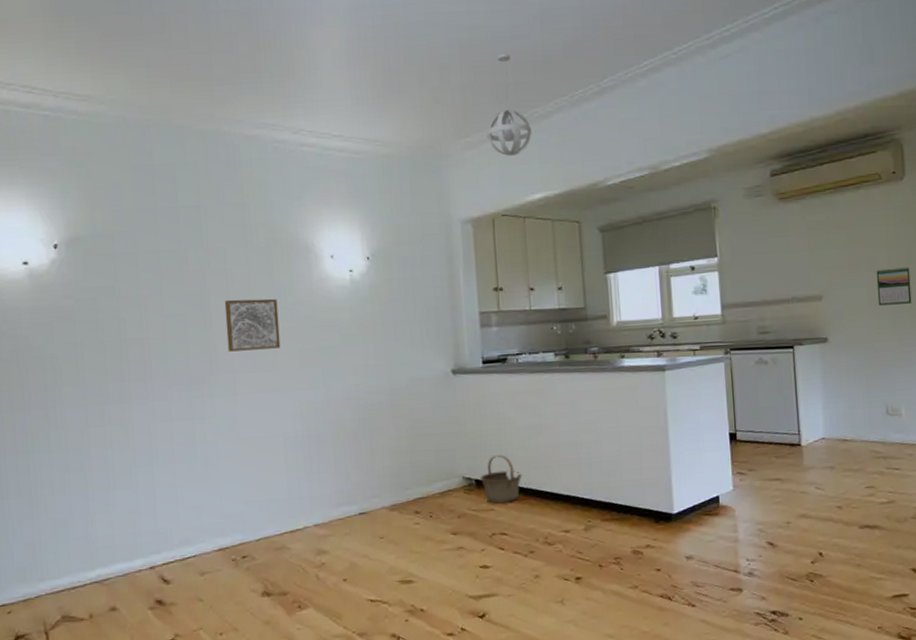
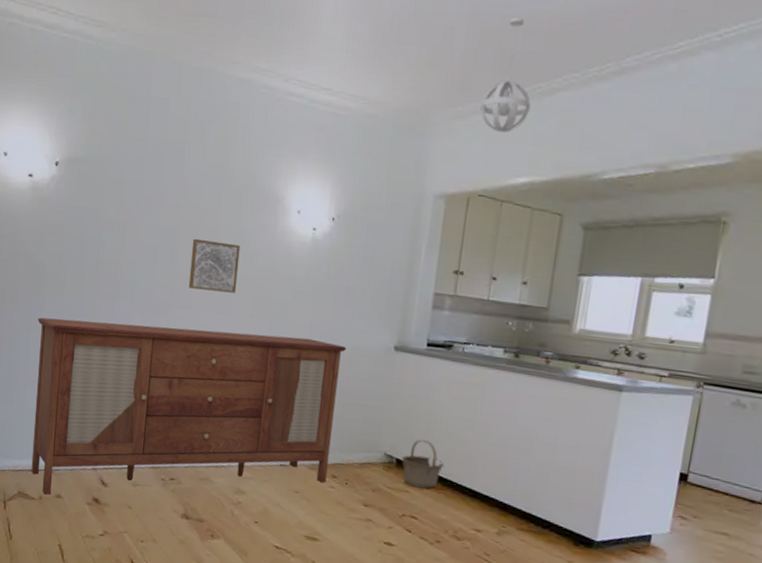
sideboard: none [57,378,410,611] -> present [31,317,347,495]

